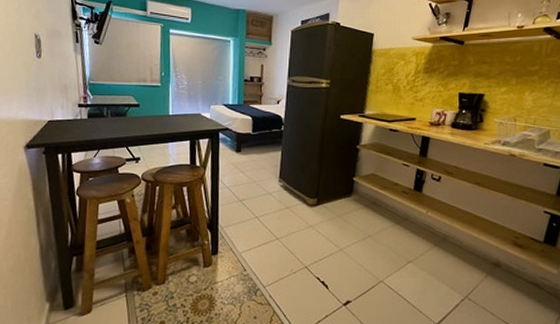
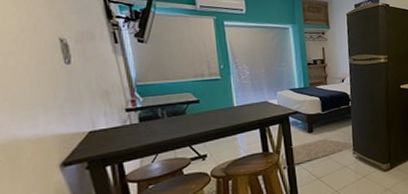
rug: none [206,161,281,183] -> present [279,138,354,168]

